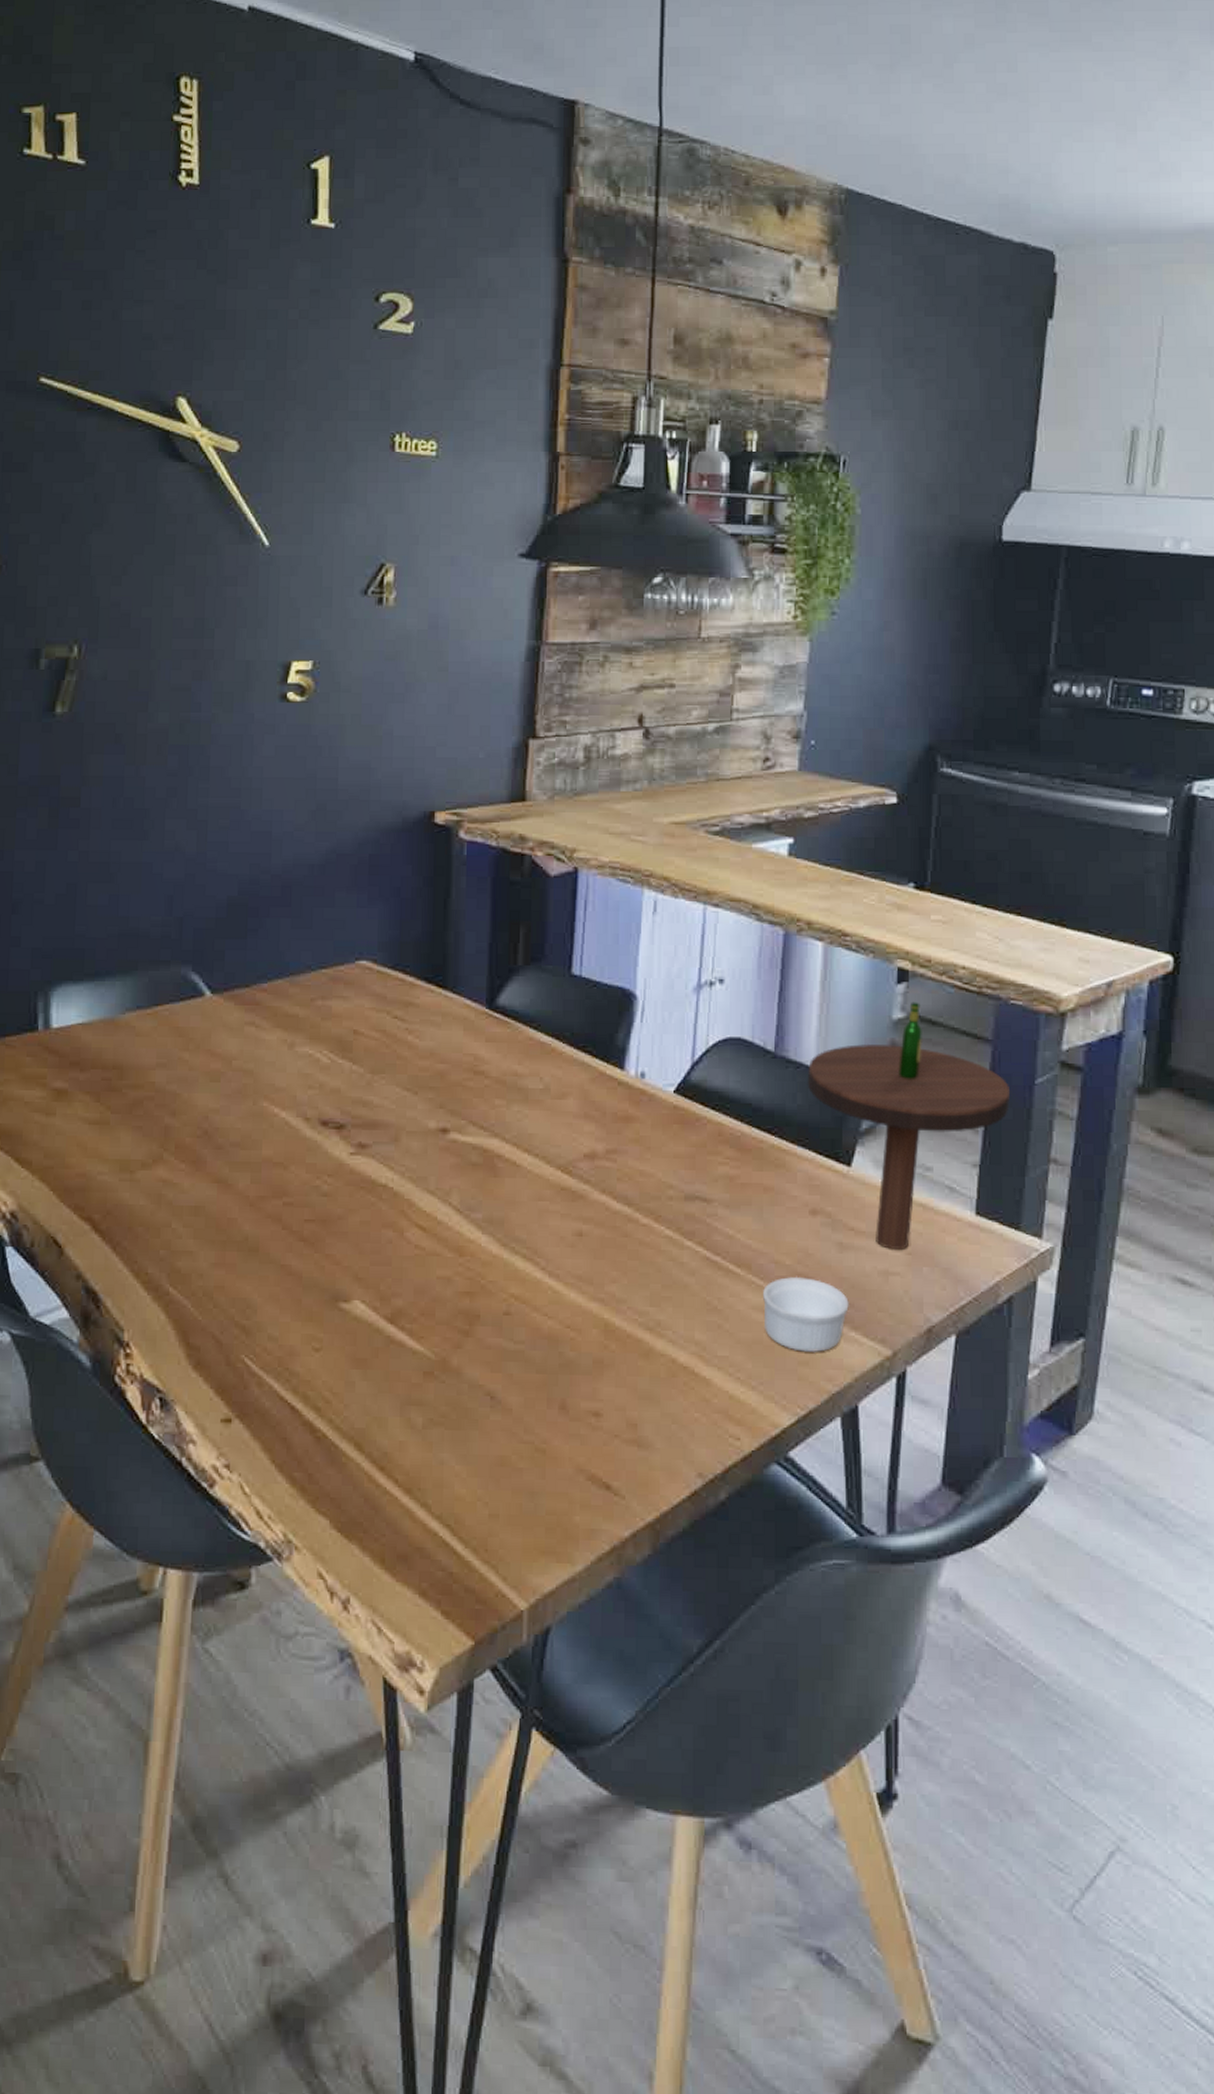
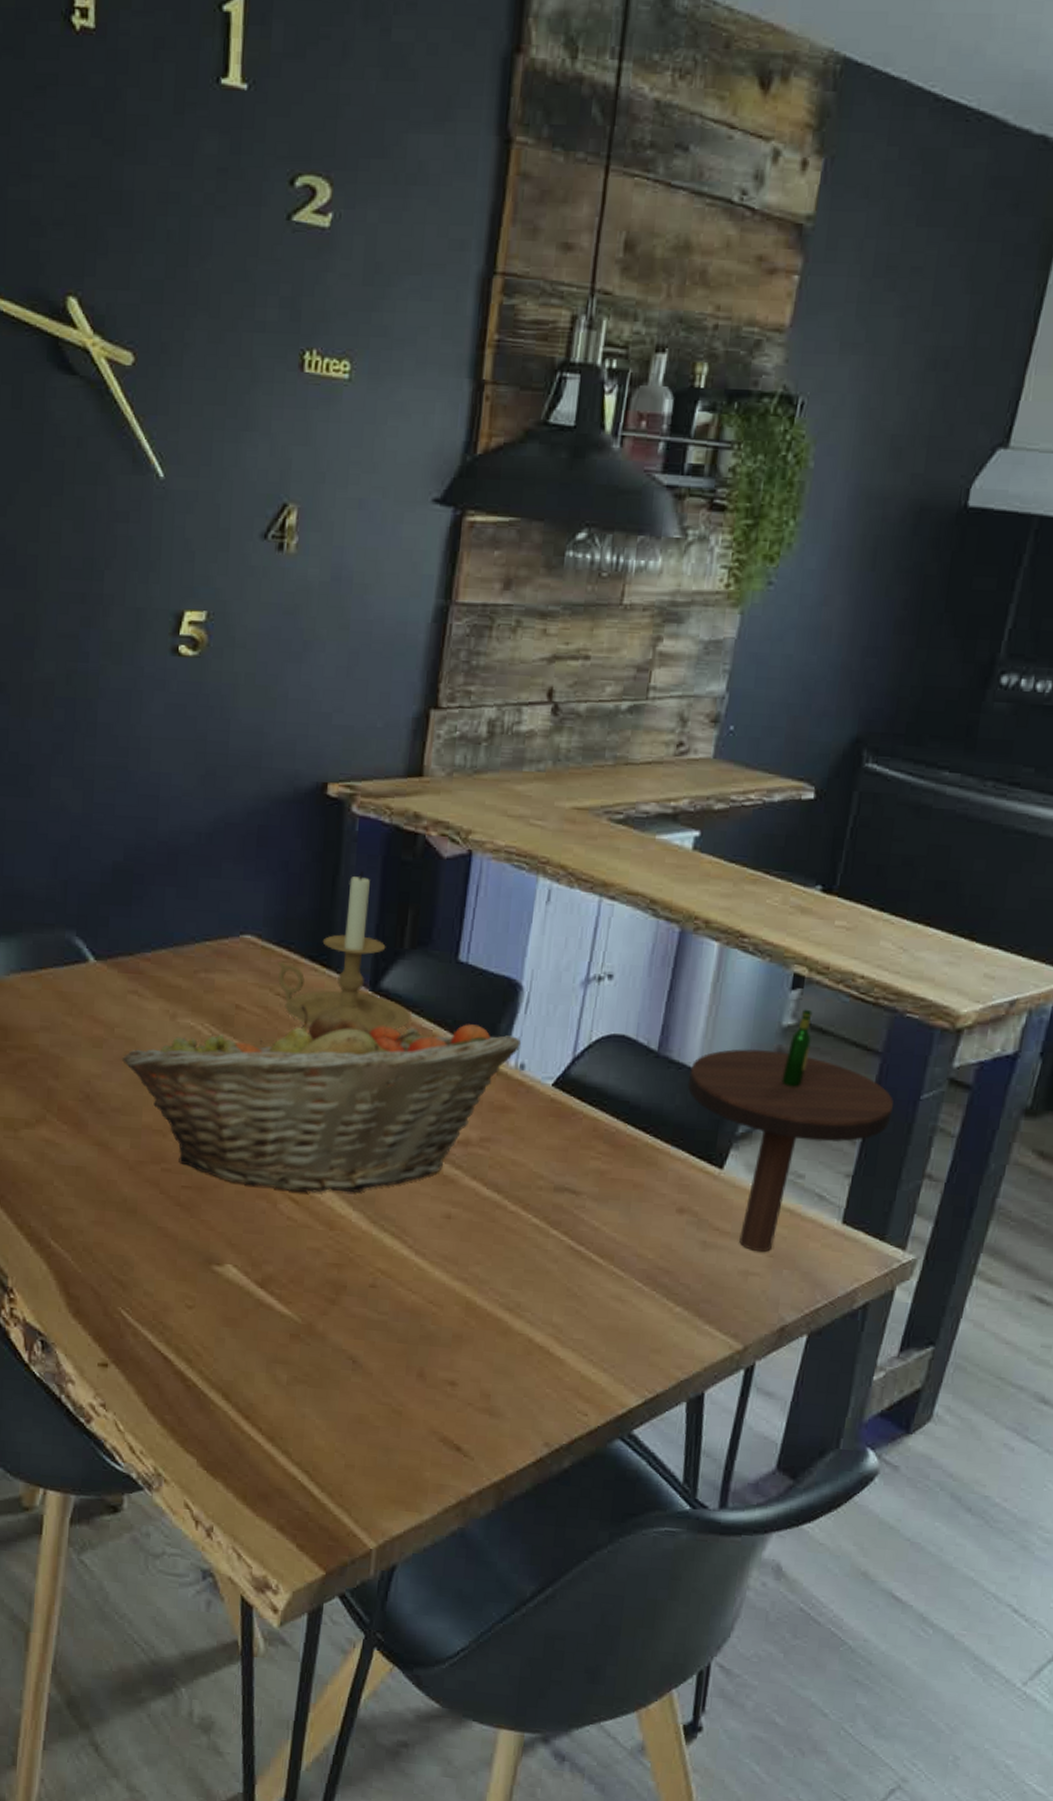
fruit basket: none [239,1026,639,1219] -> present [121,1005,521,1193]
candle holder: none [394,893,529,1051] -> present [278,871,412,1033]
ramekin: present [763,1276,849,1352] -> none [621,1270,706,1342]

